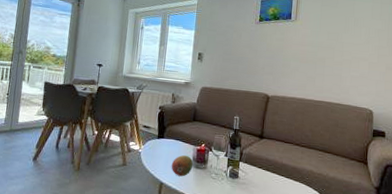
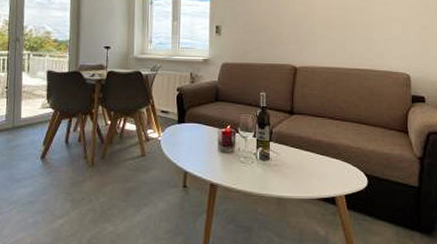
fruit: present [171,154,194,177] -> none [195,139,219,163]

